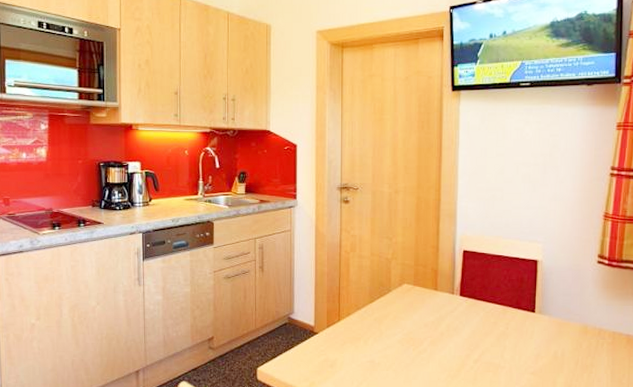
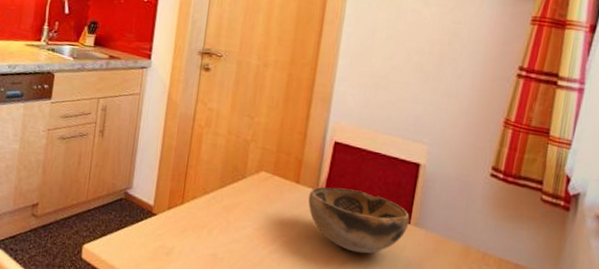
decorative bowl: none [447,289,534,343] -> present [308,186,410,254]

